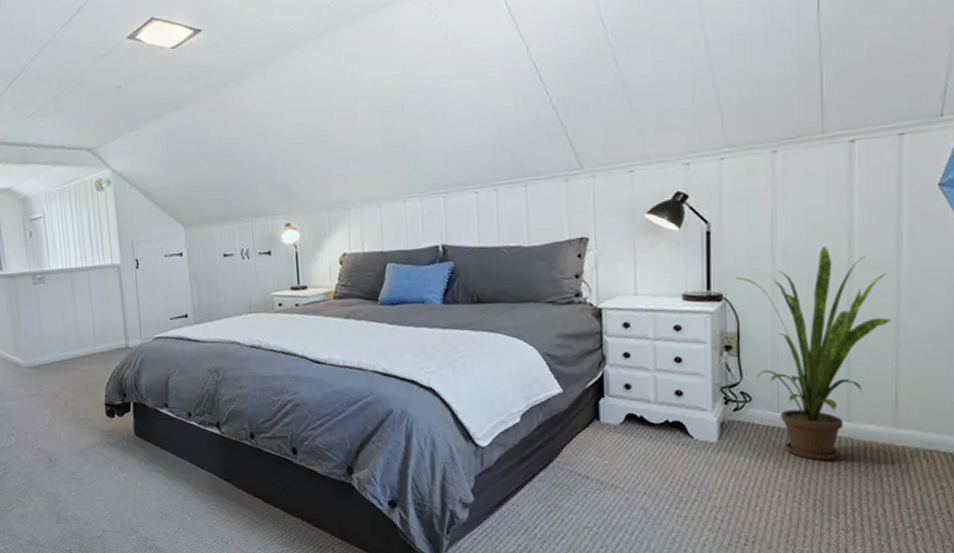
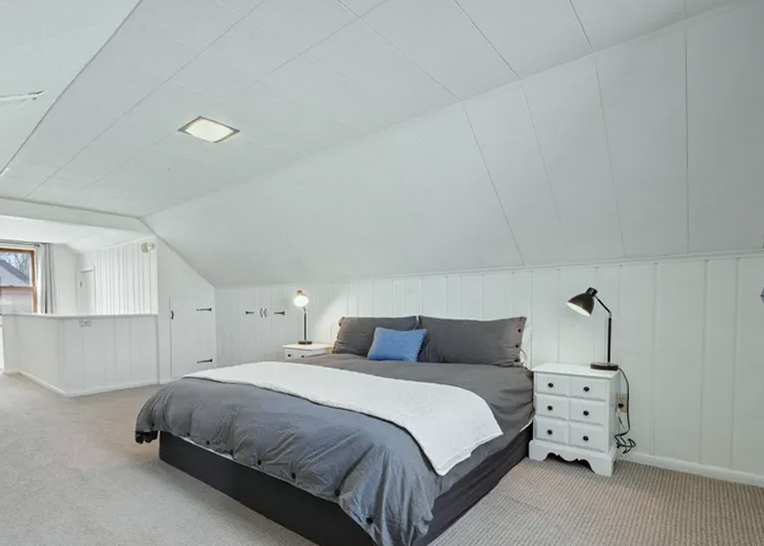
house plant: present [735,246,891,461] -> none [627,335,729,492]

